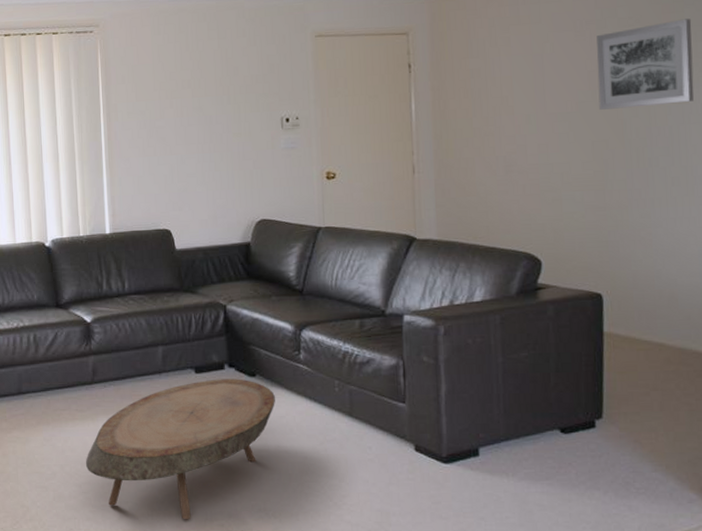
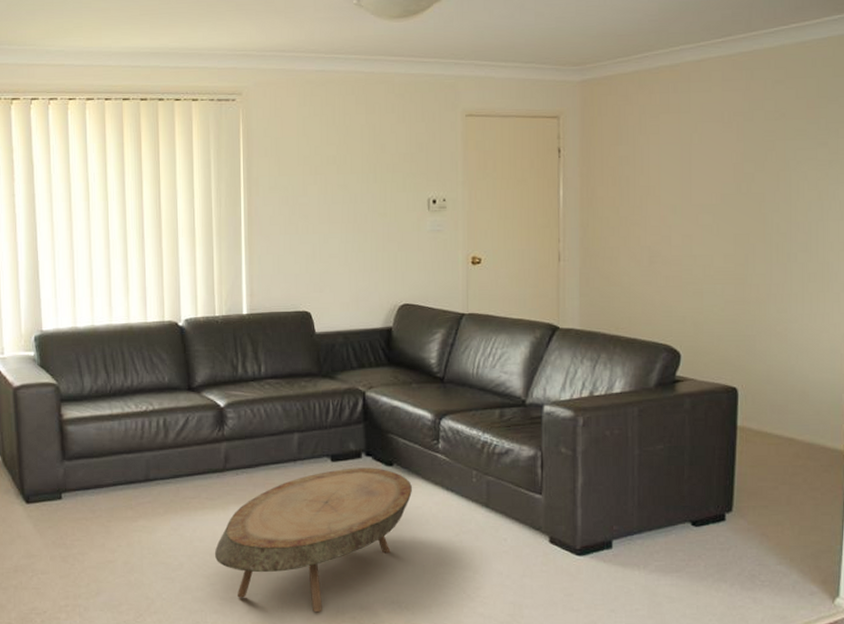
wall art: present [596,18,694,110] -> none [742,115,835,203]

